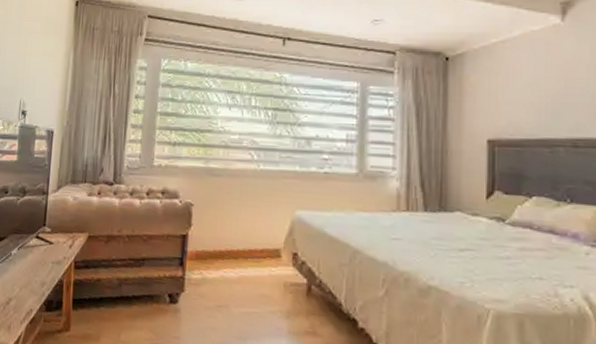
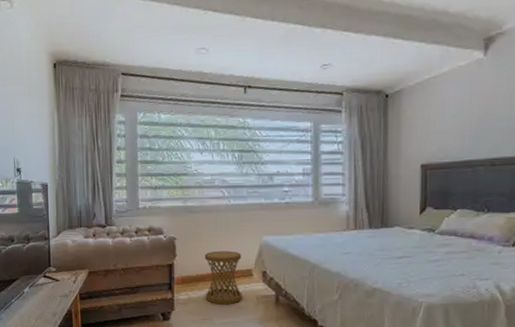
side table: none [222,223,269,291] -> present [204,251,242,305]

